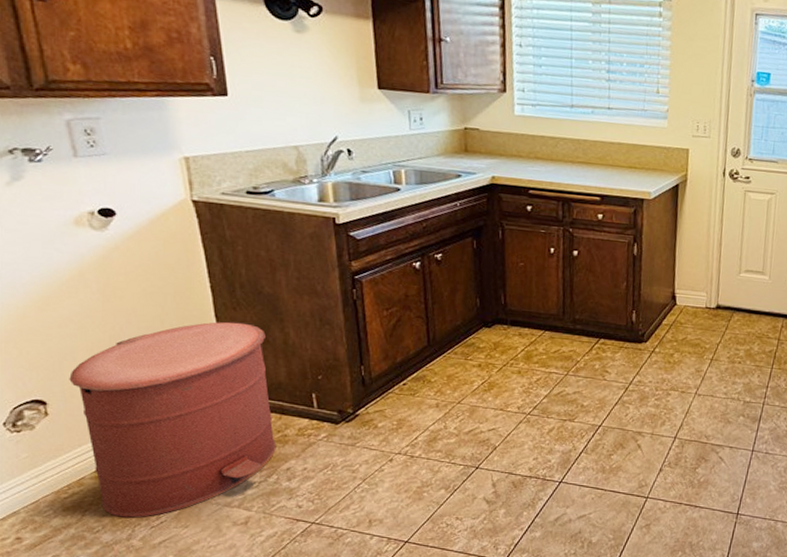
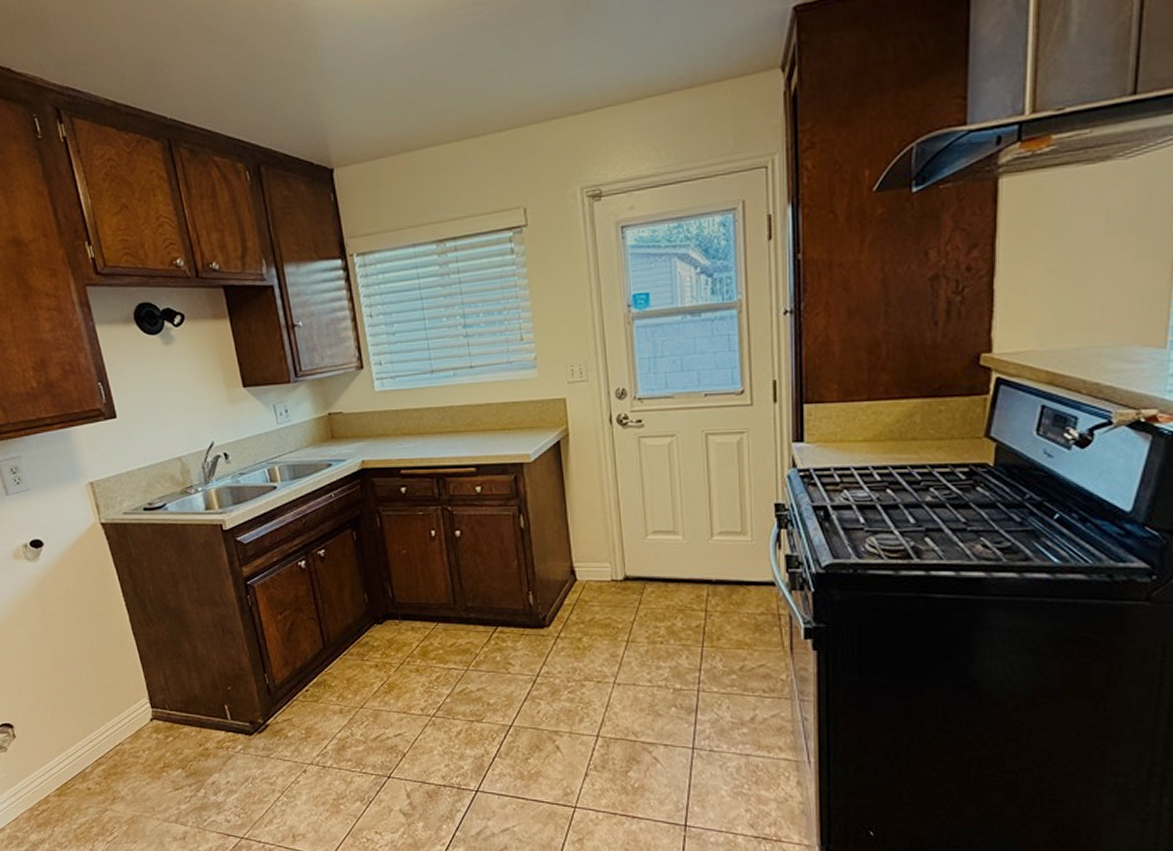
trash can: present [69,321,276,518] -> none [27,638,201,833]

